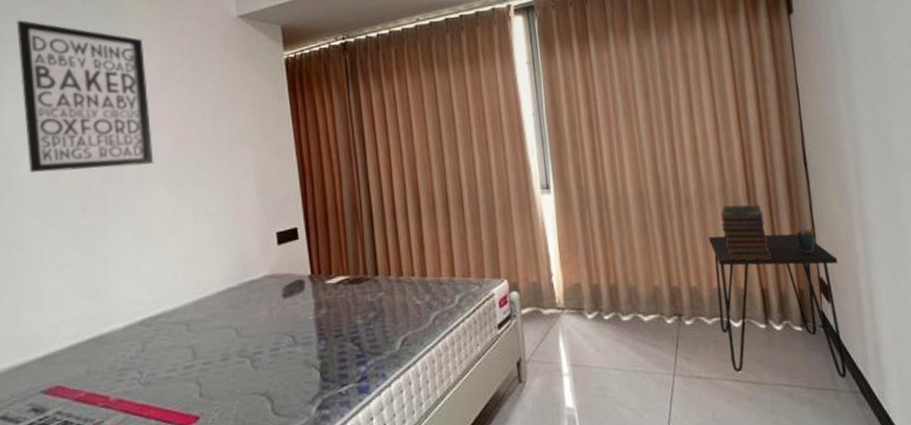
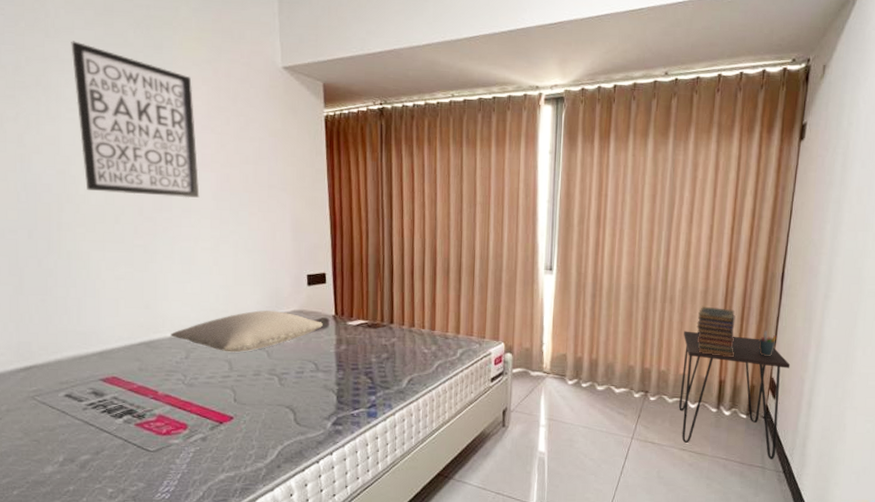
pillow: none [124,279,298,337] -> present [171,310,323,353]

